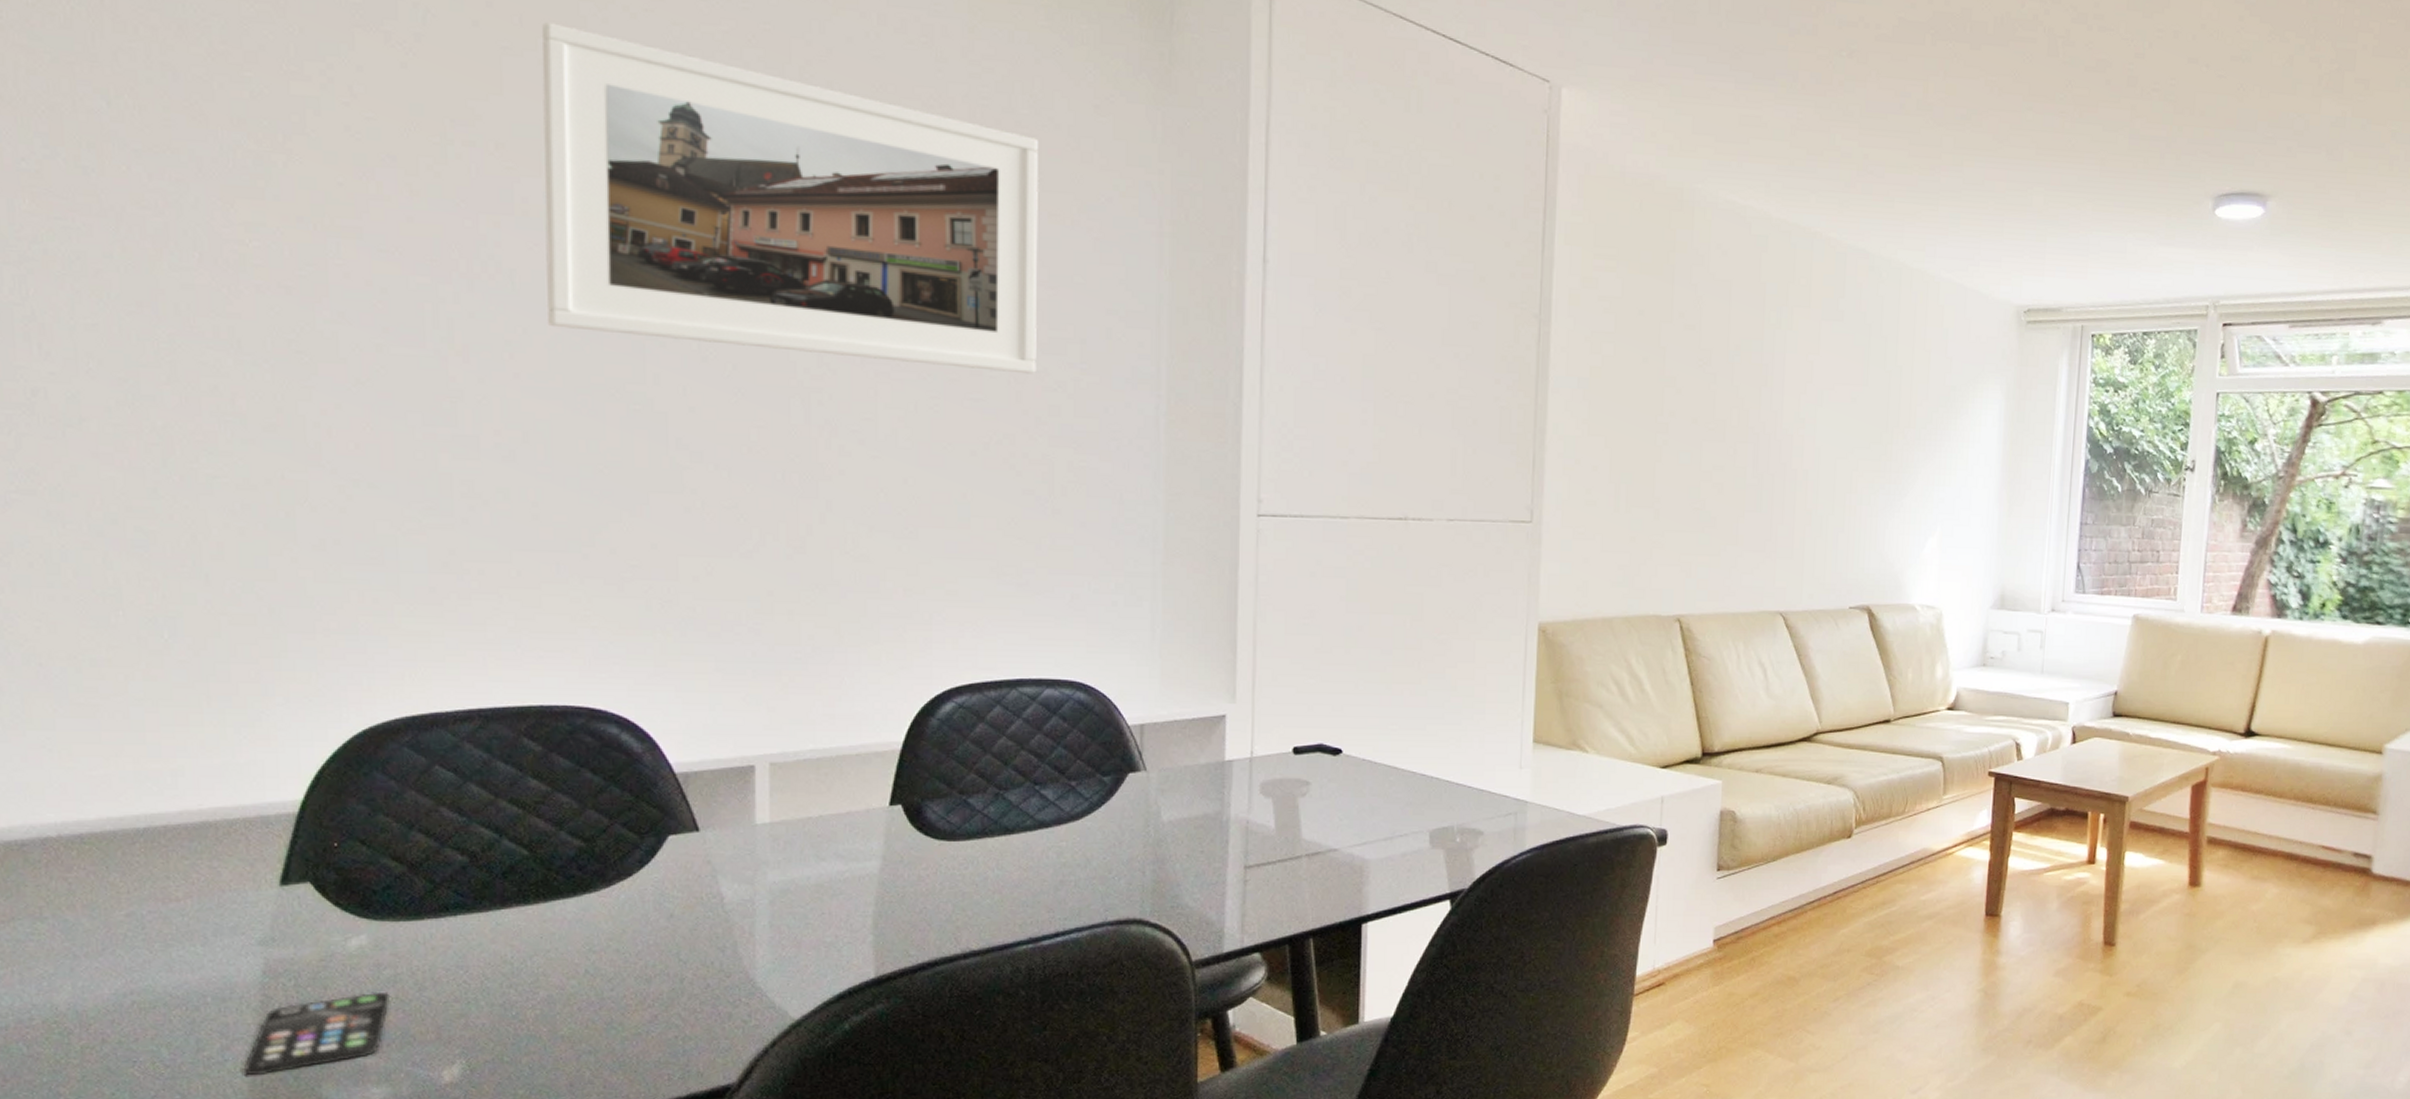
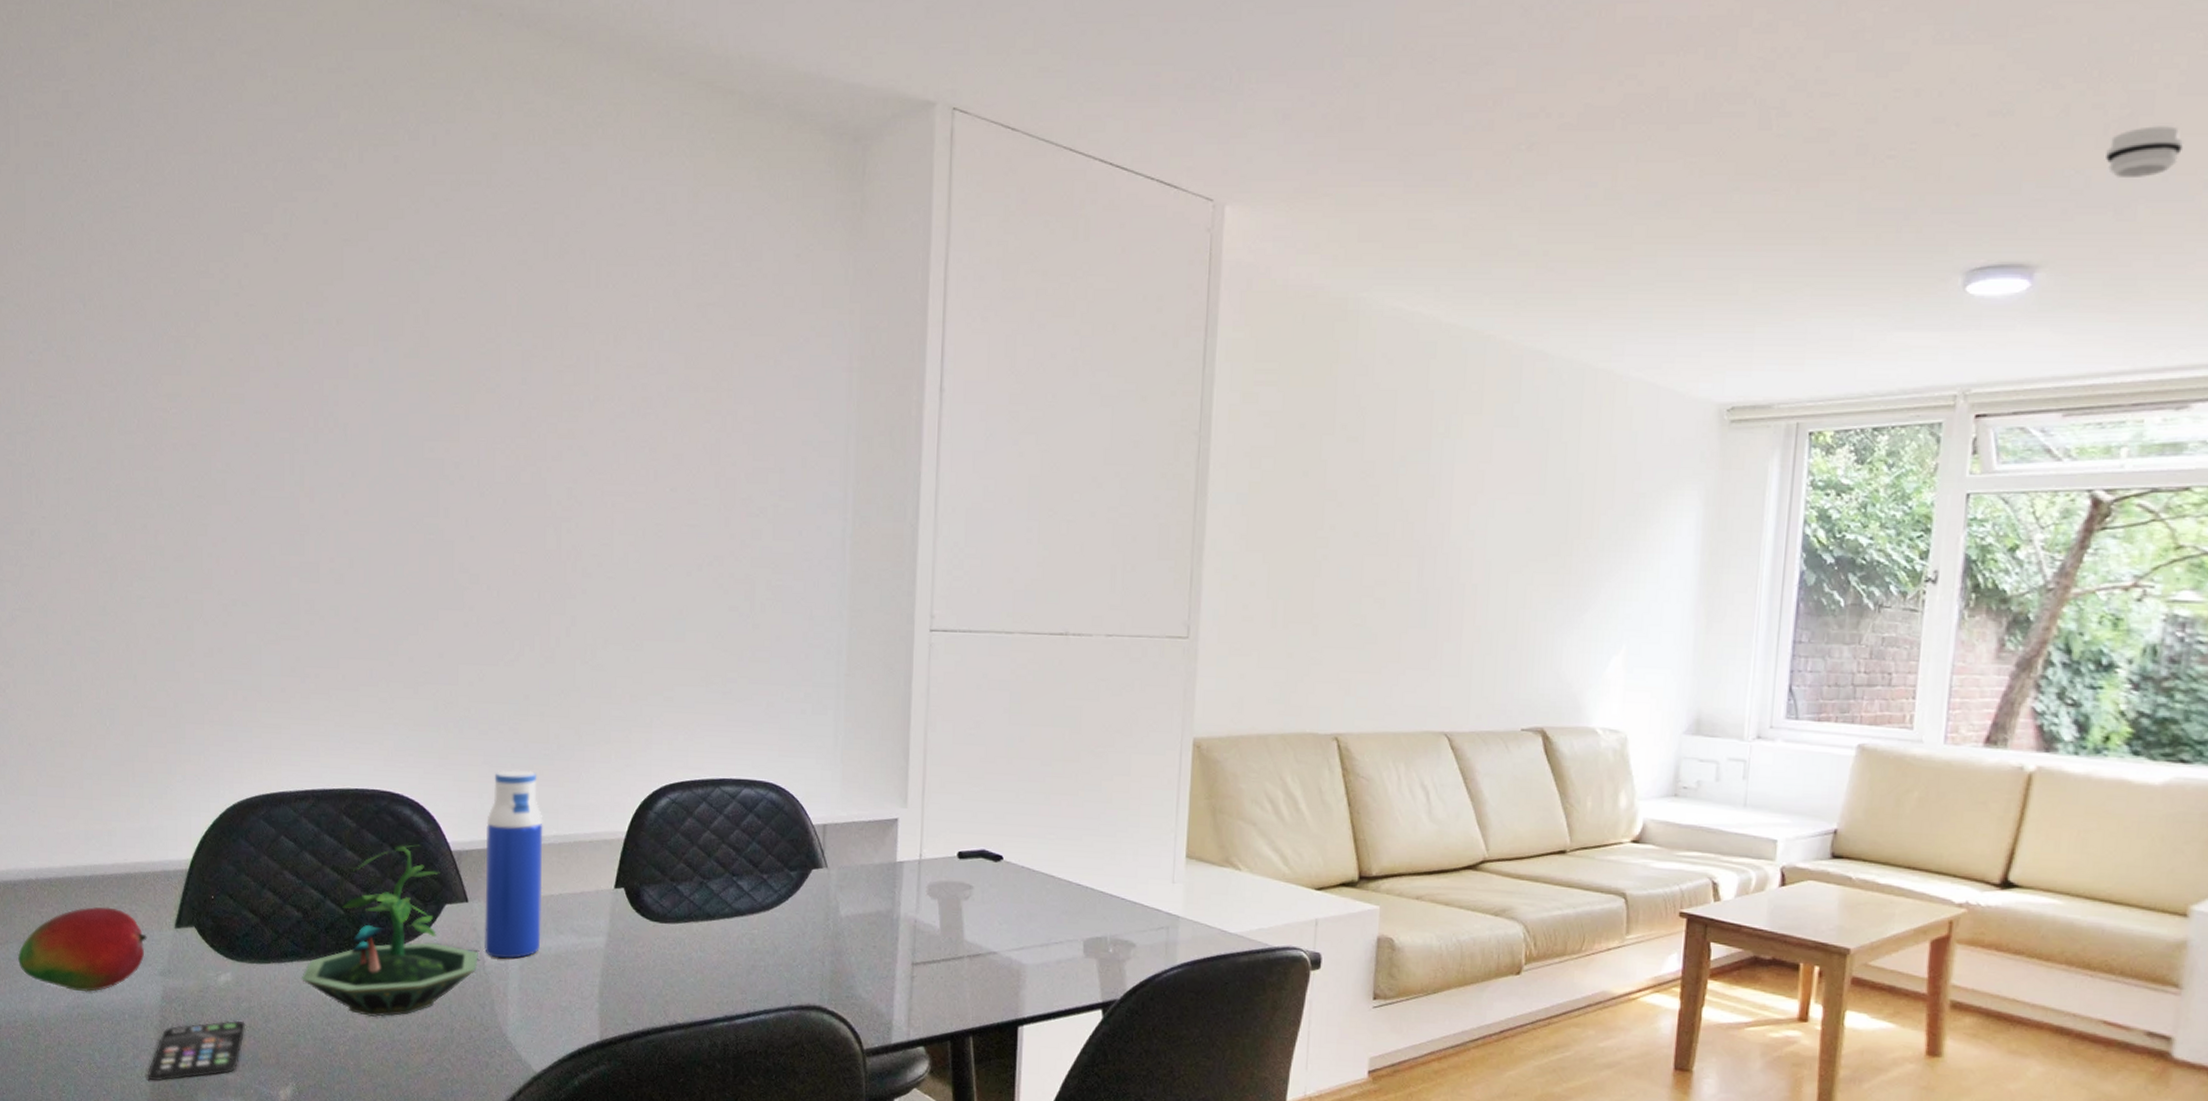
fruit: none [30,865,237,974] -> present [17,907,147,993]
terrarium: none [469,768,715,972] -> present [301,844,478,1017]
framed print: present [542,22,1038,374] -> none [370,216,748,502]
water bottle: none [720,676,797,894] -> present [485,769,543,959]
smoke detector: none [2320,80,2378,125] -> present [2106,126,2185,179]

